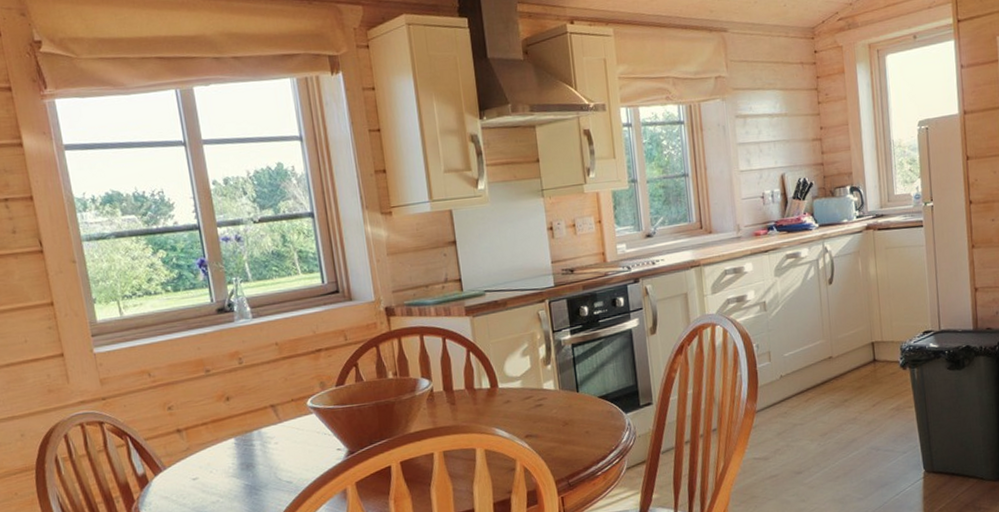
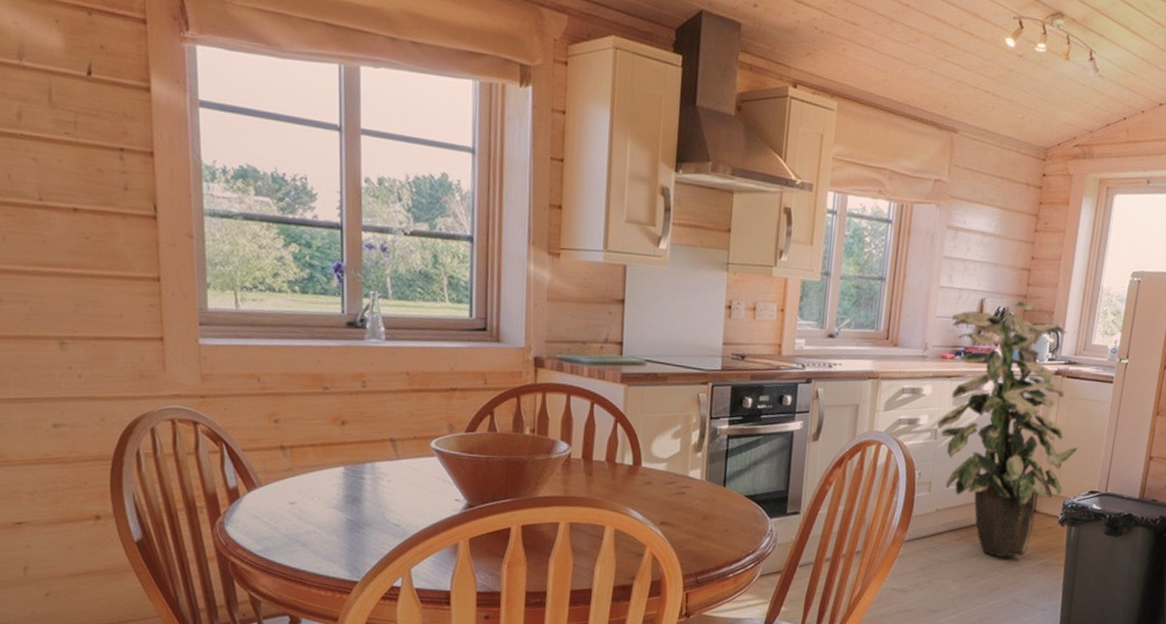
indoor plant: none [757,168,904,410] -> present [937,301,1078,557]

